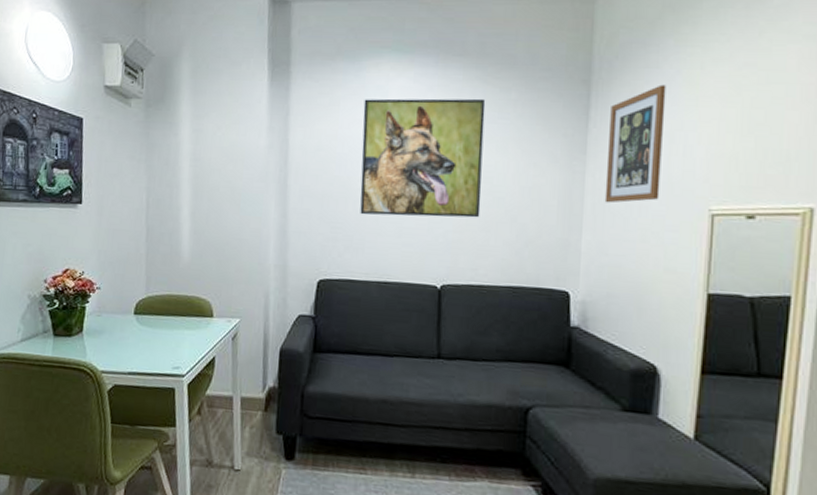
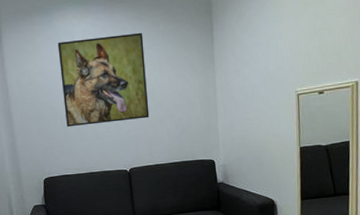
wall art: present [604,84,667,203] -> none [227,8,264,96]

